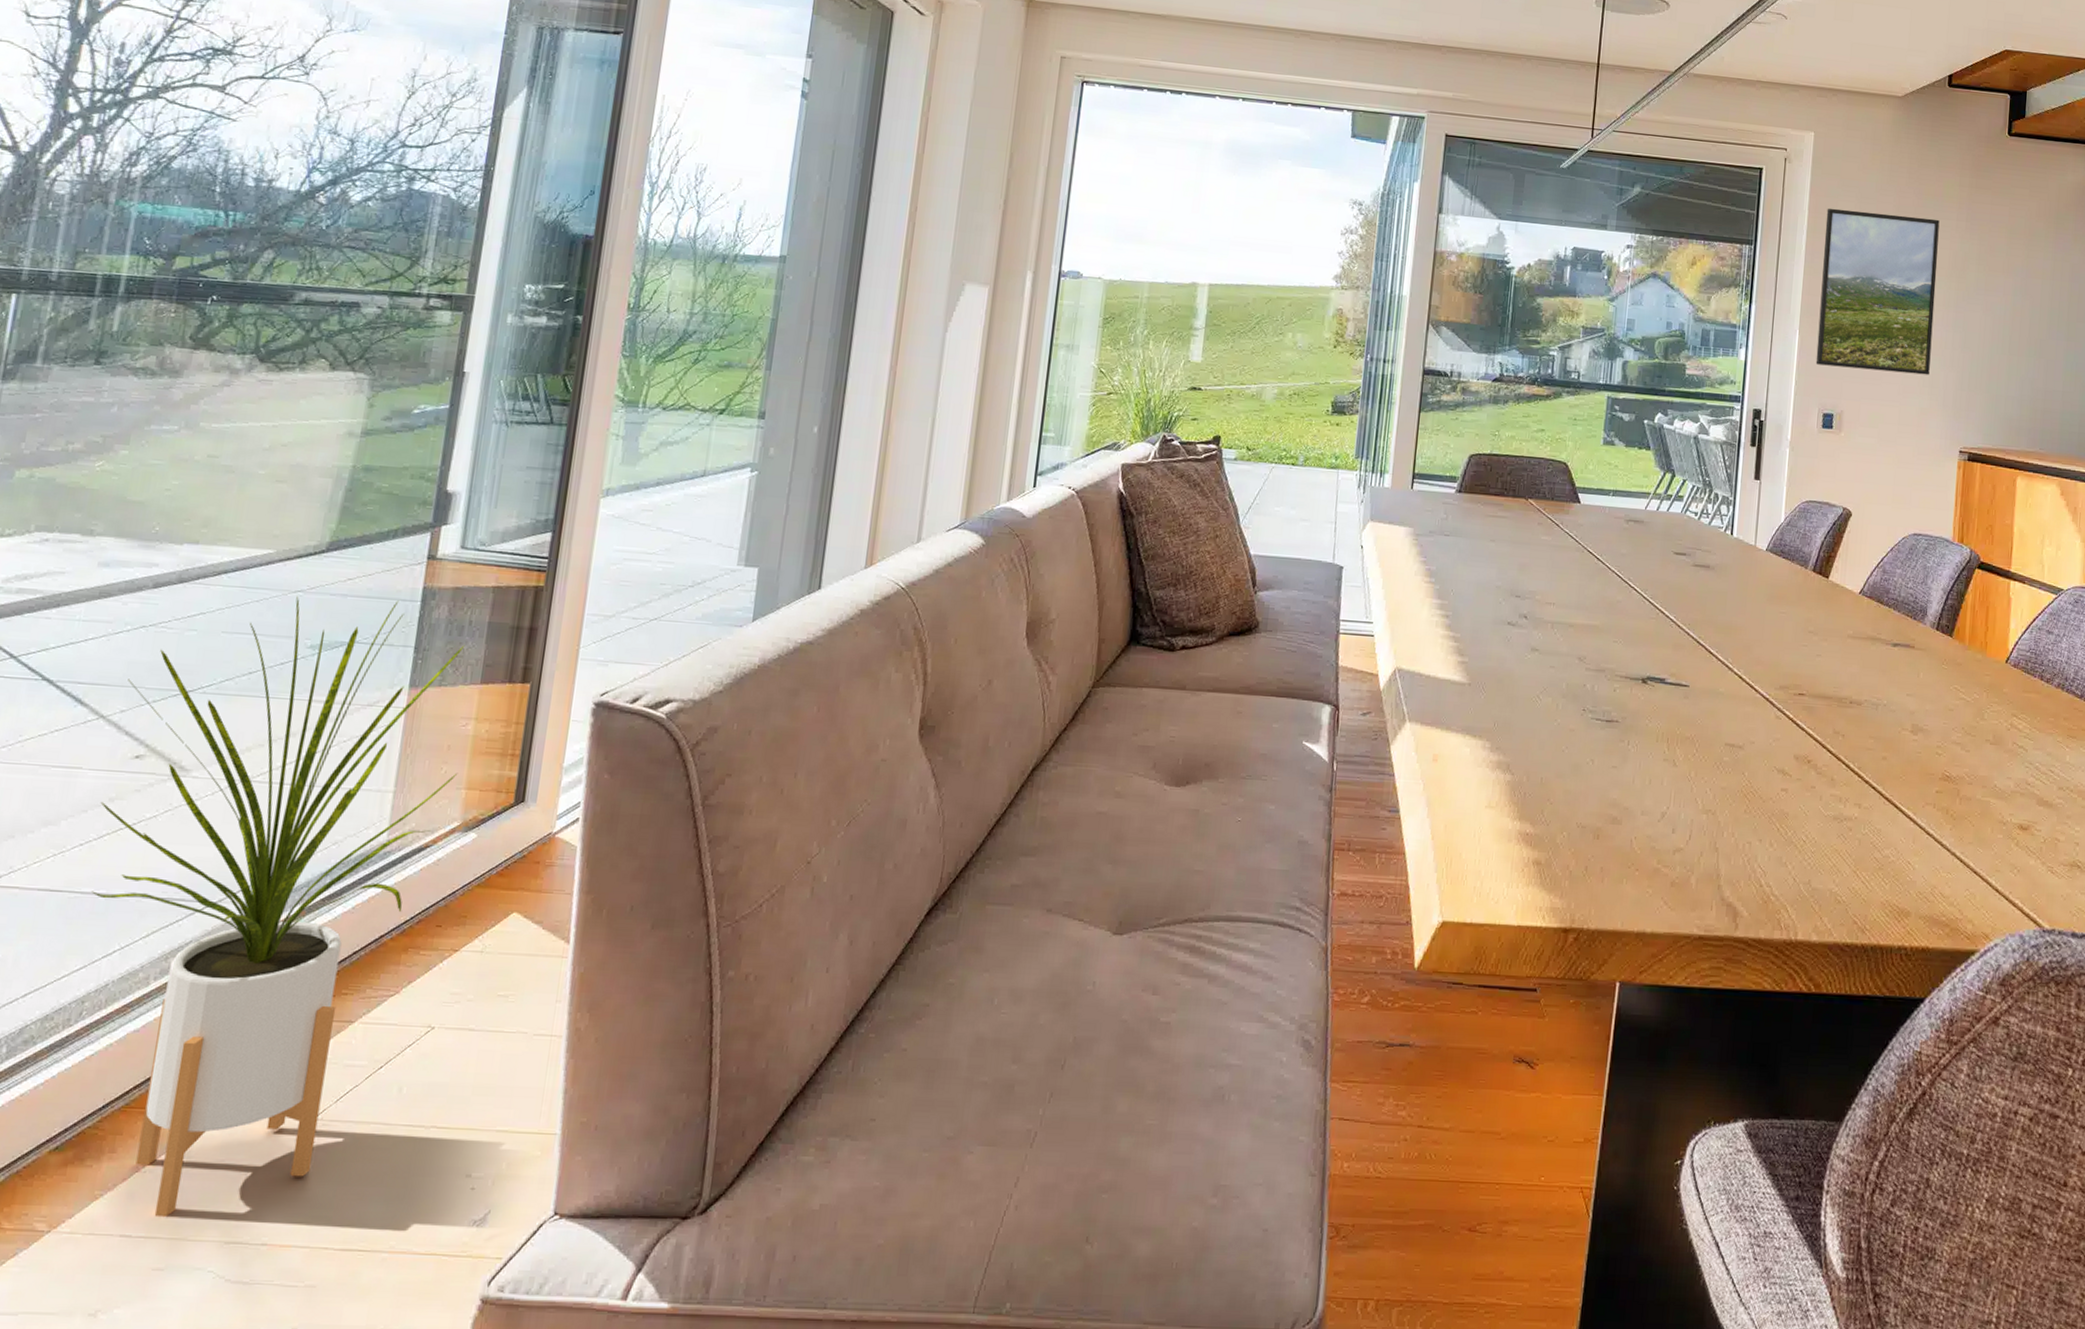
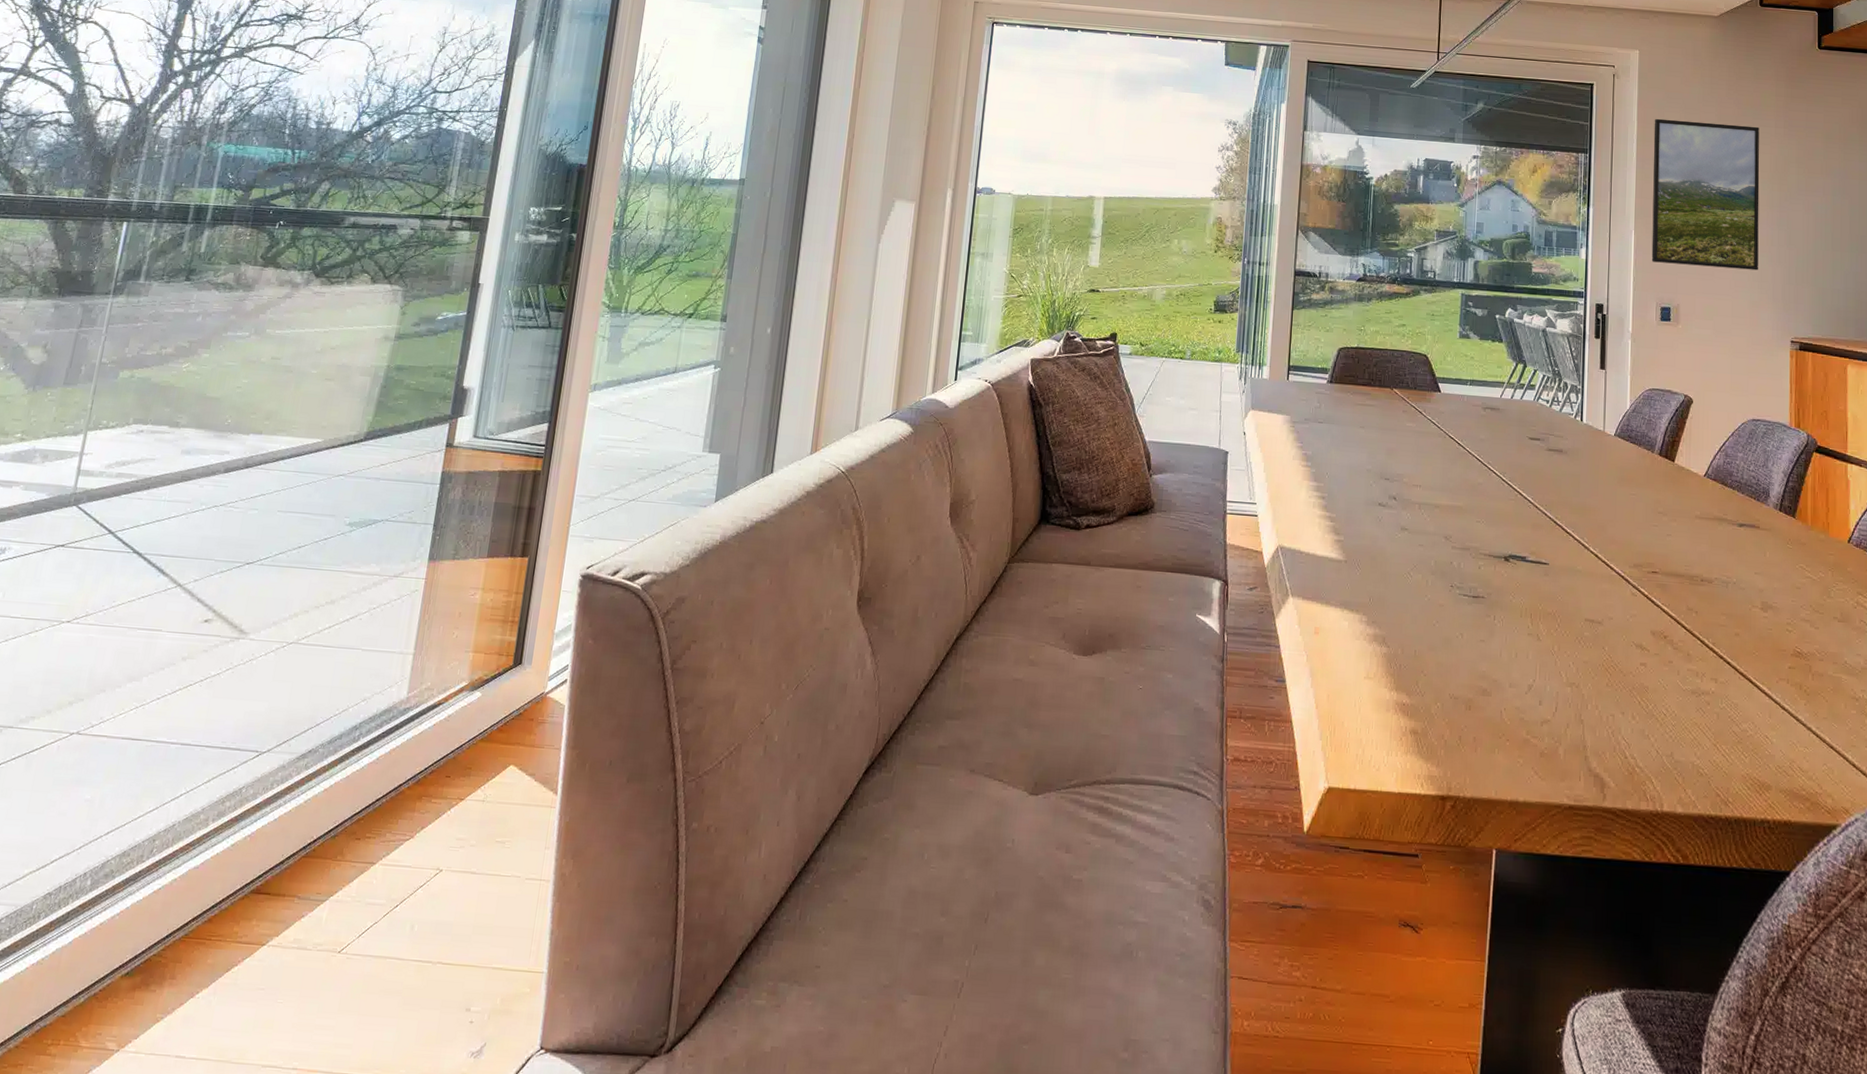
house plant: present [90,596,465,1218] -> none [164,480,475,1041]

